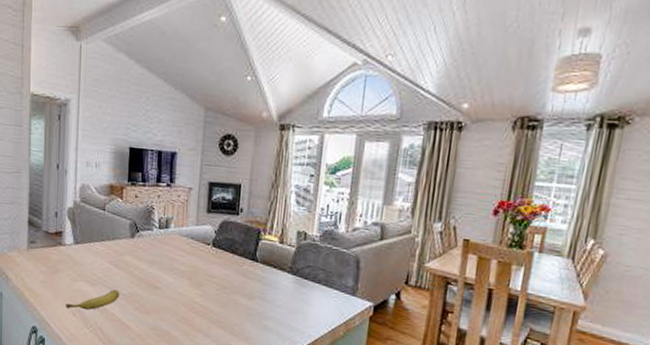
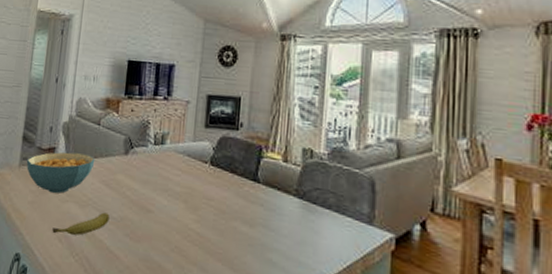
cereal bowl: none [34,235,103,274] -> present [26,152,95,194]

